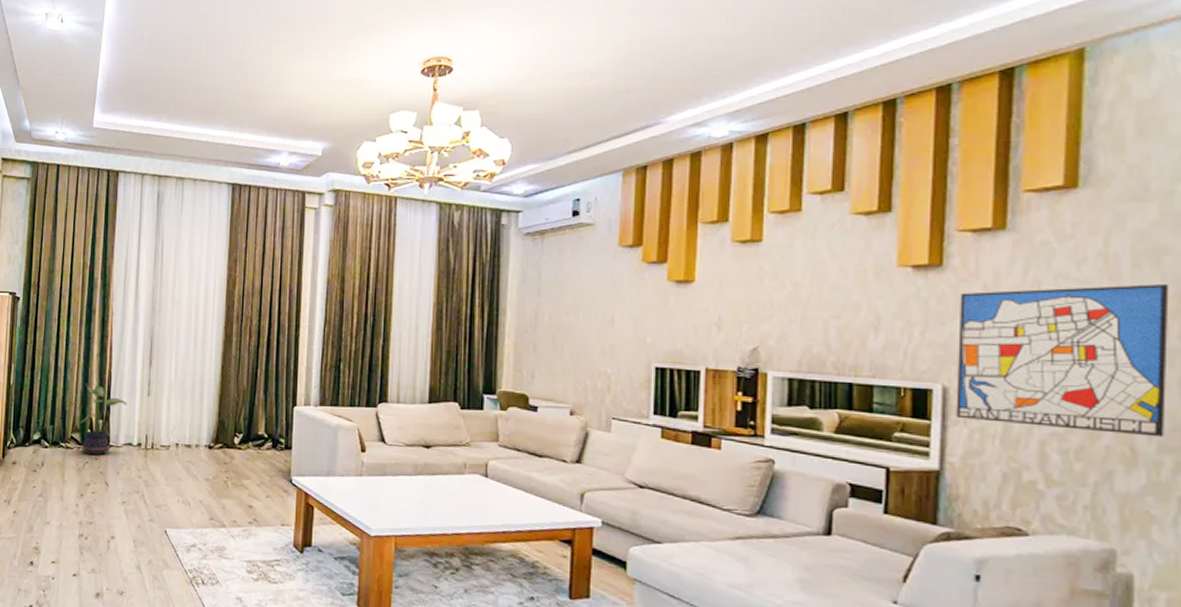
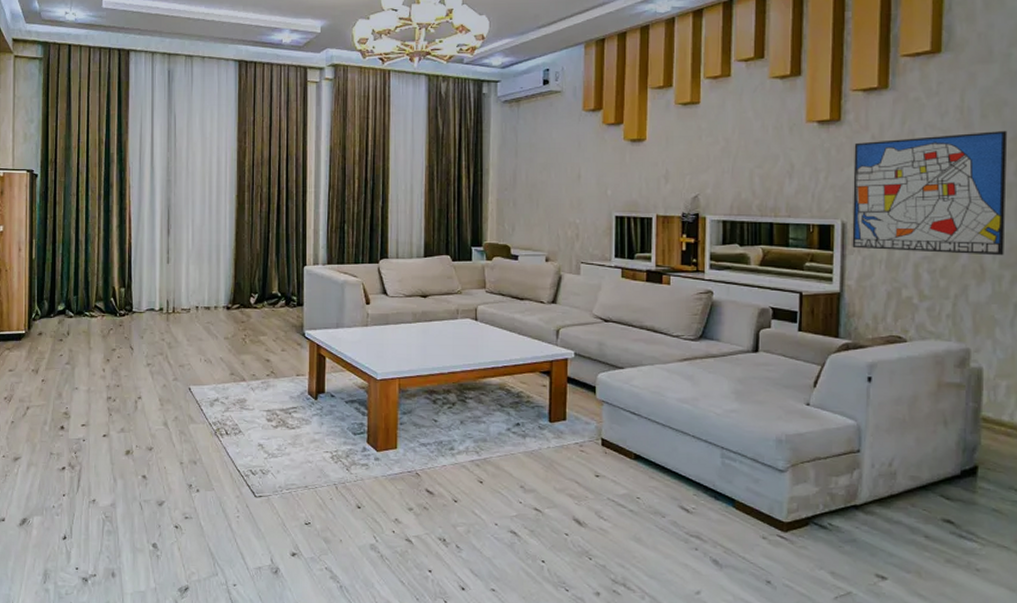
potted plant: present [79,383,127,455] -> none [102,254,148,321]

